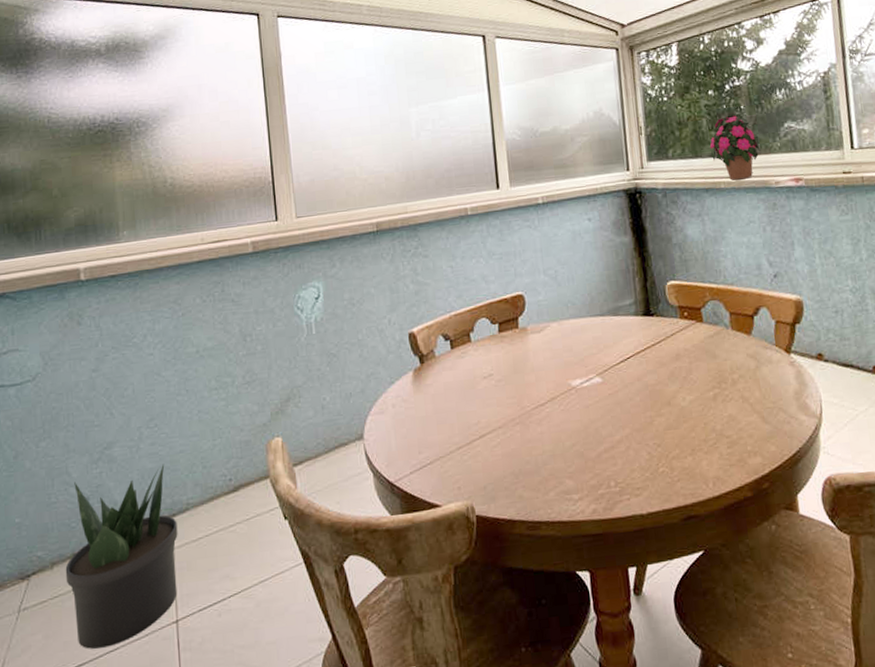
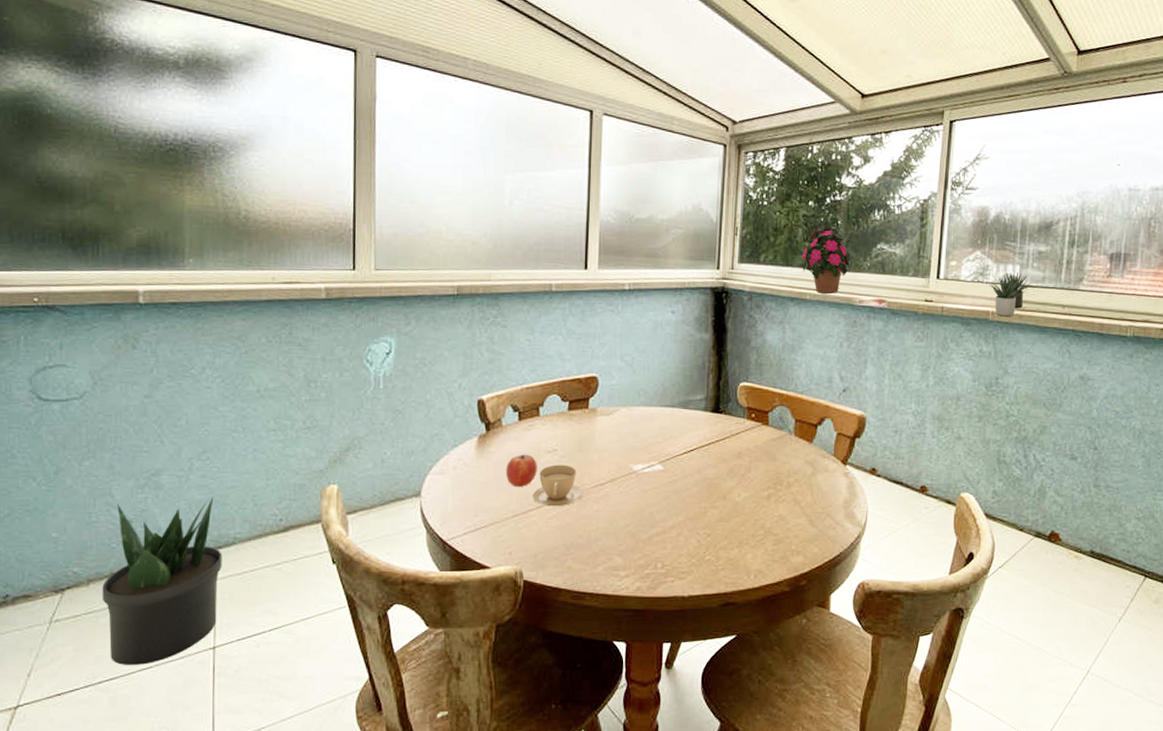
fruit: none [444,382,476,418] -> present [505,454,537,487]
teacup: none [474,388,525,435] -> present [532,464,583,507]

